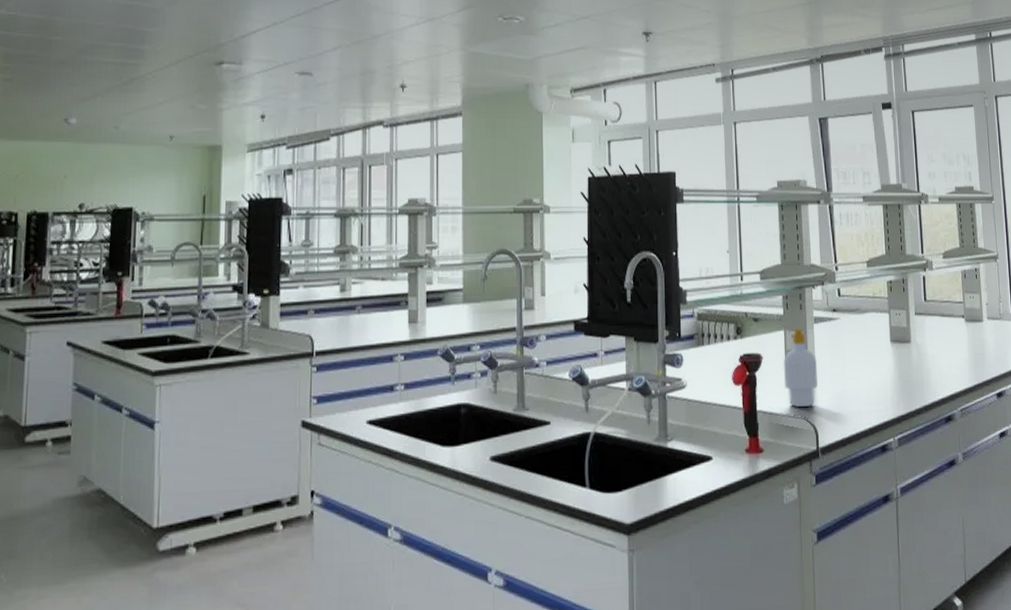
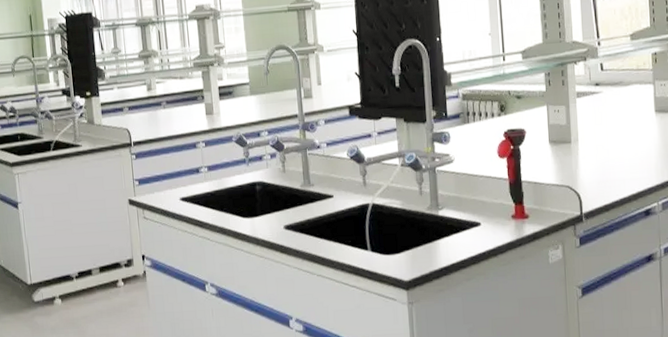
soap bottle: present [783,327,818,408] -> none [546,102,581,178]

